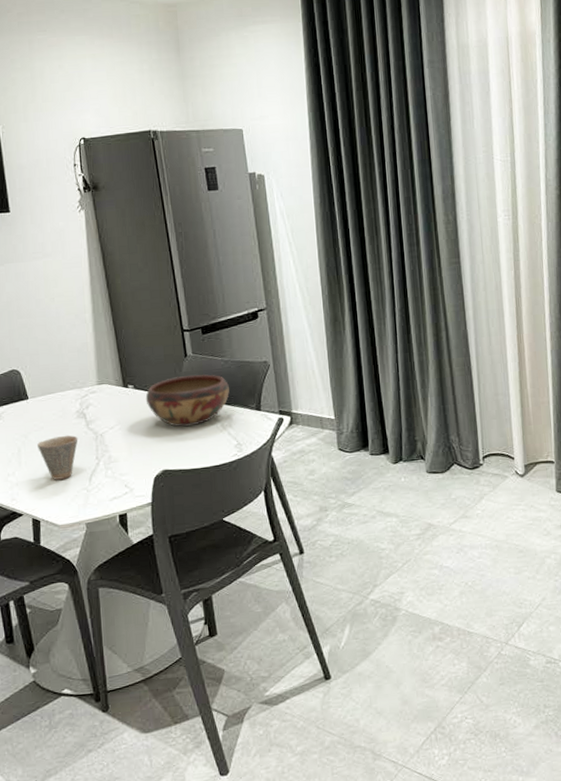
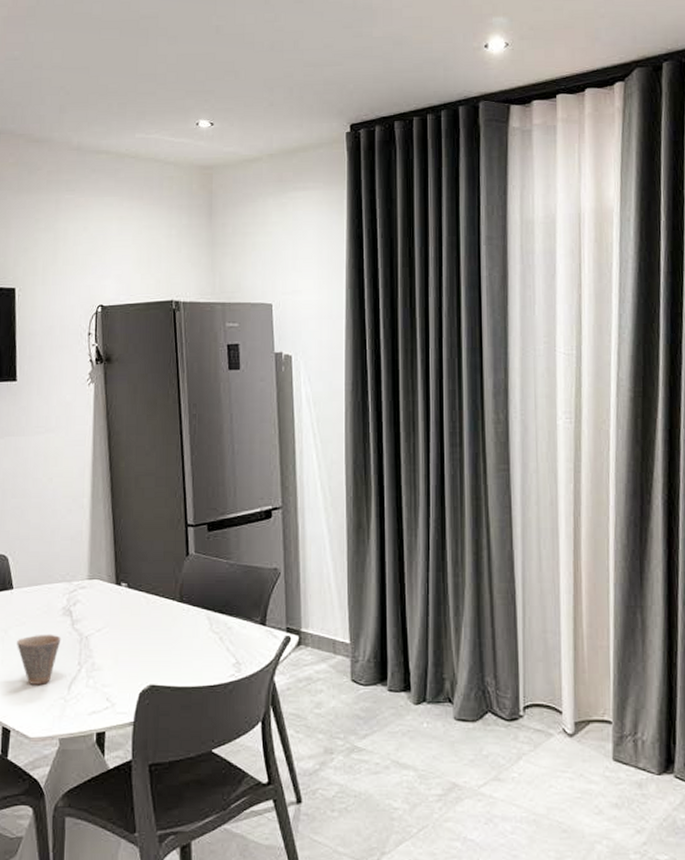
decorative bowl: present [145,374,230,427] -> none [138,578,232,637]

